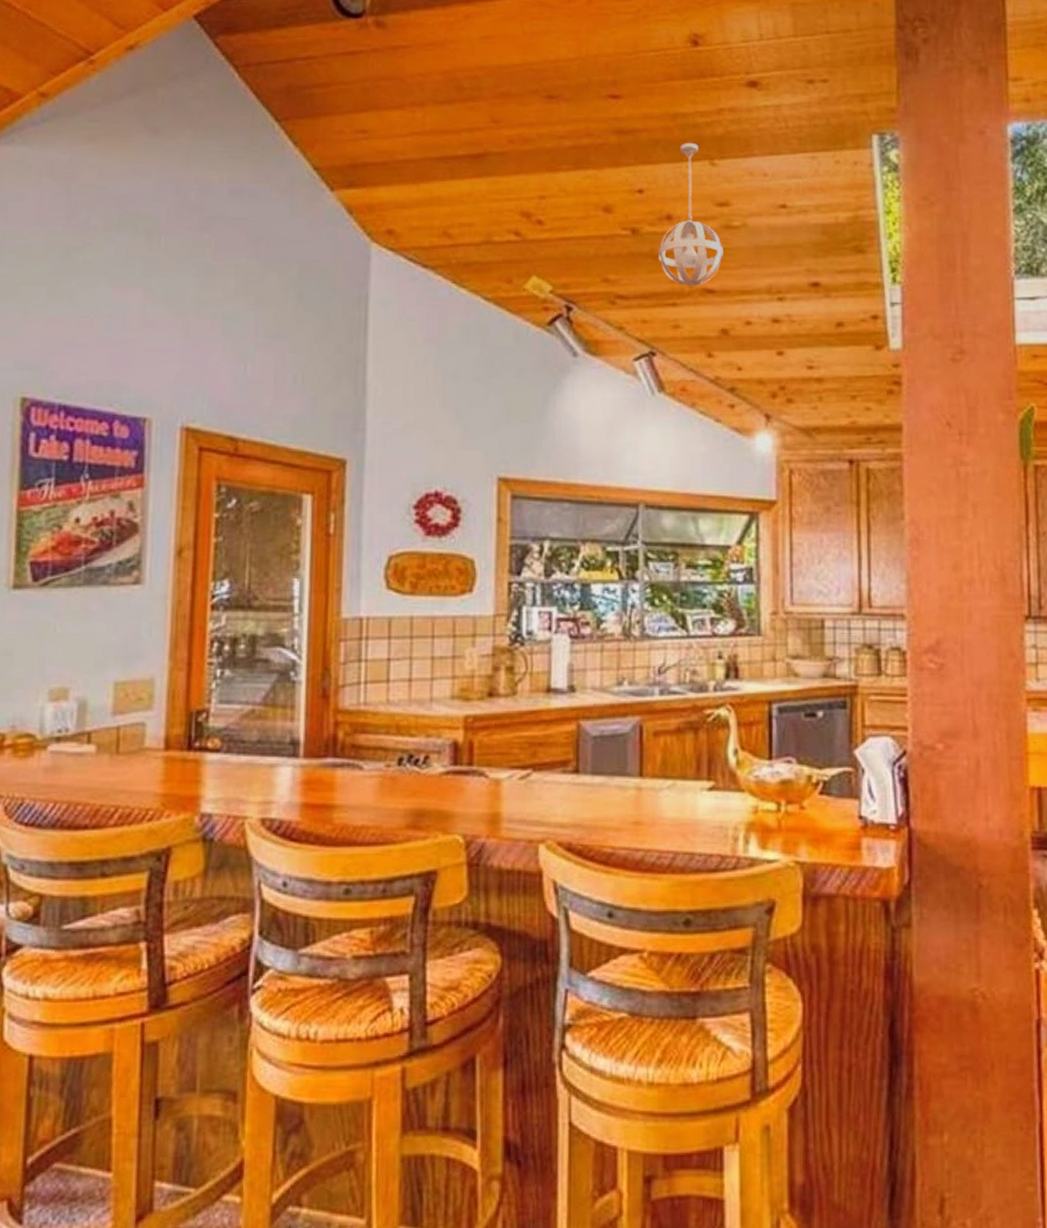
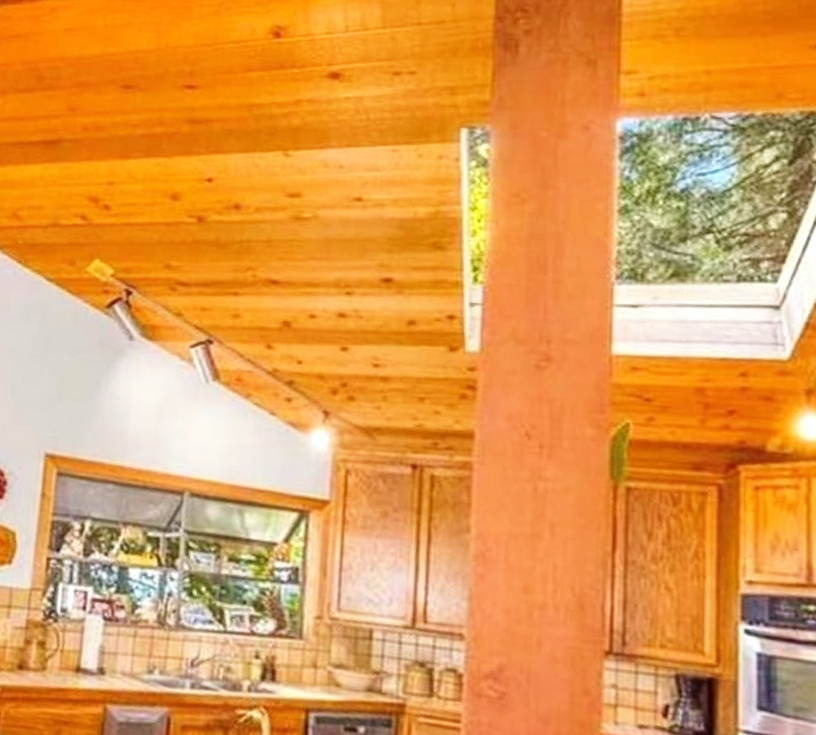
pendant light: present [658,143,723,287] -> none [222,133,292,277]

